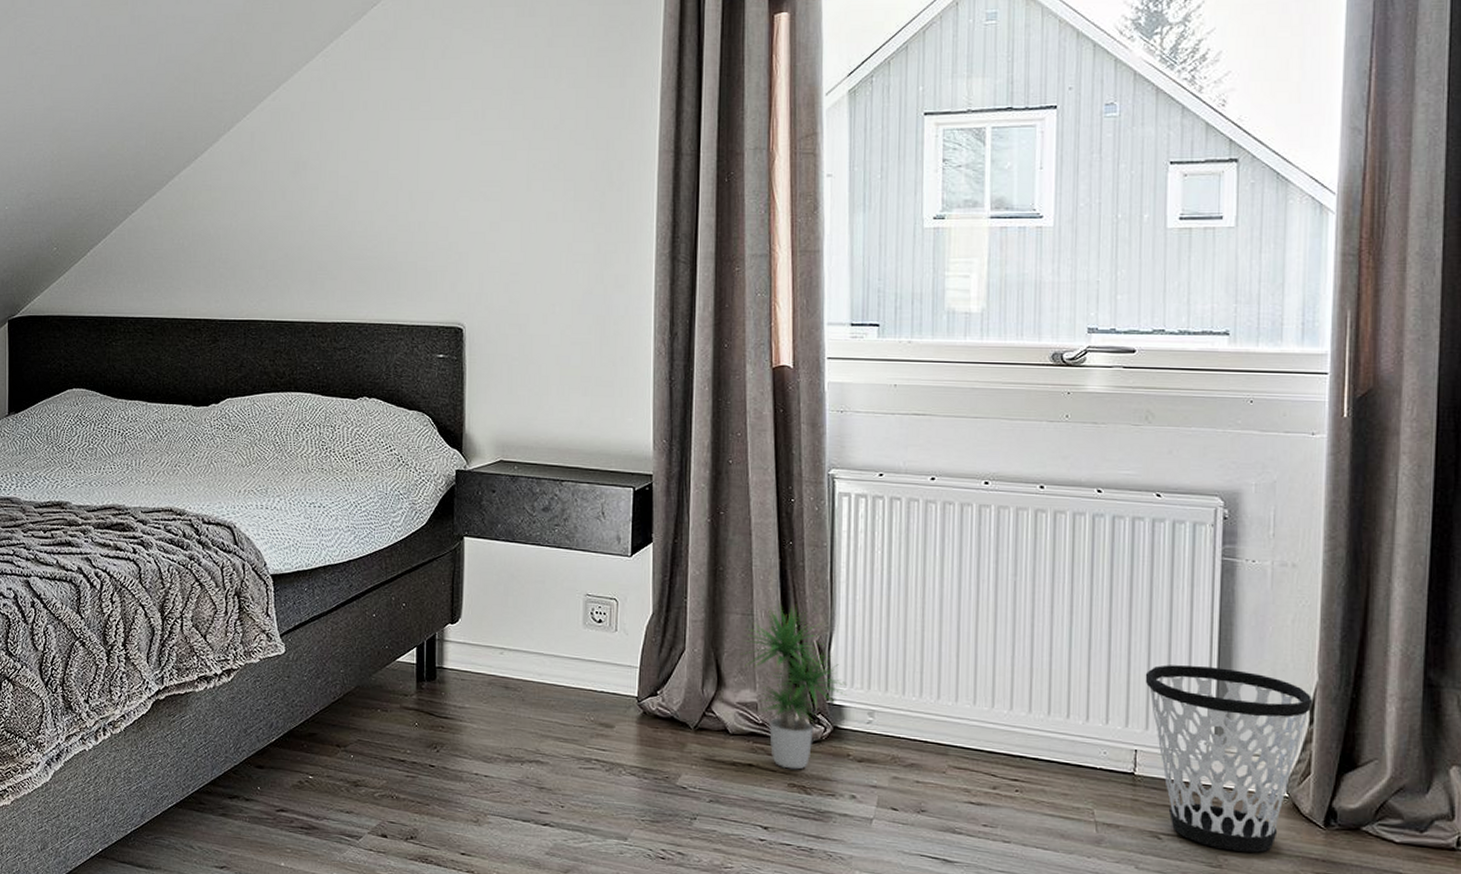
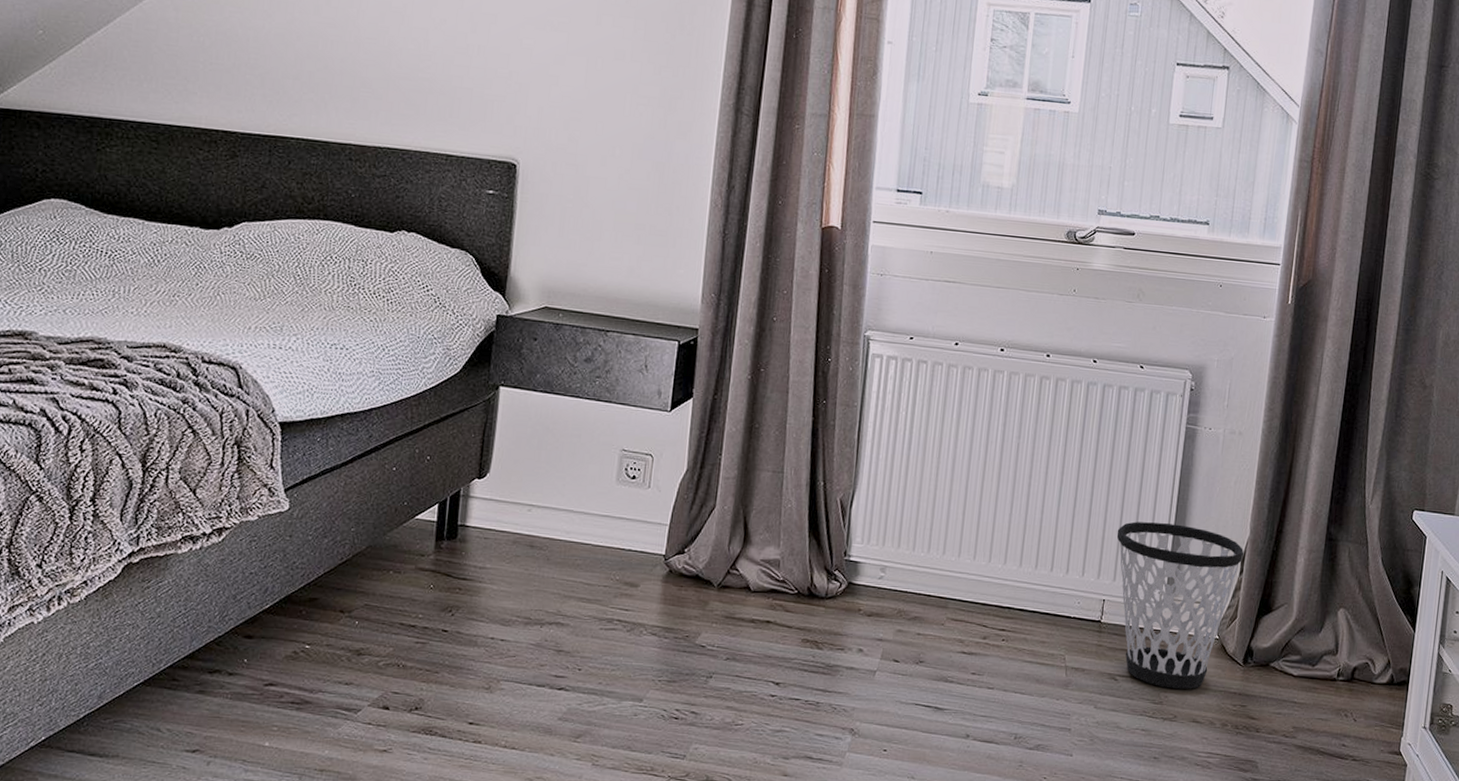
potted plant: present [741,603,847,770] -> none [769,461,864,625]

